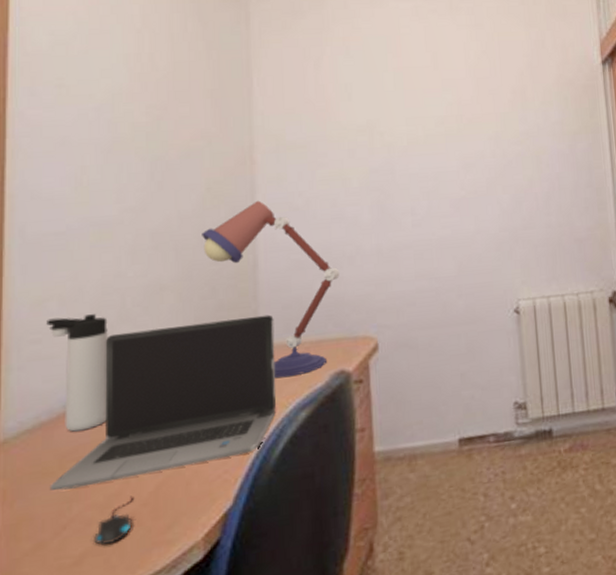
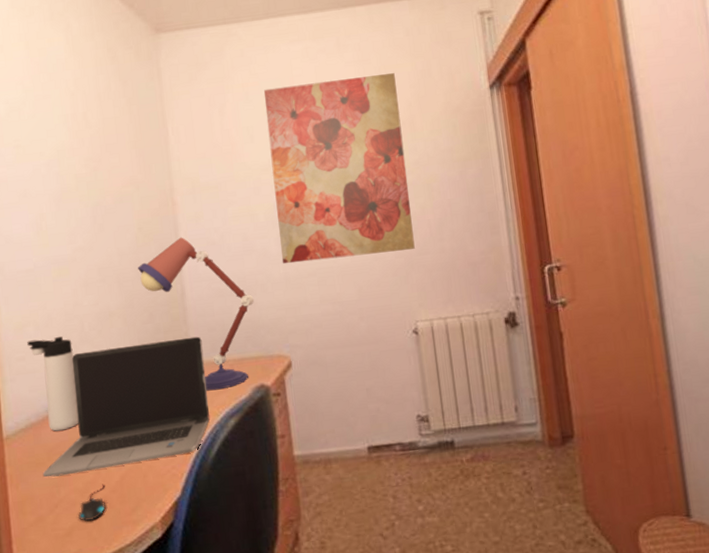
wall art: none [366,41,520,235] -> present [264,73,415,264]

